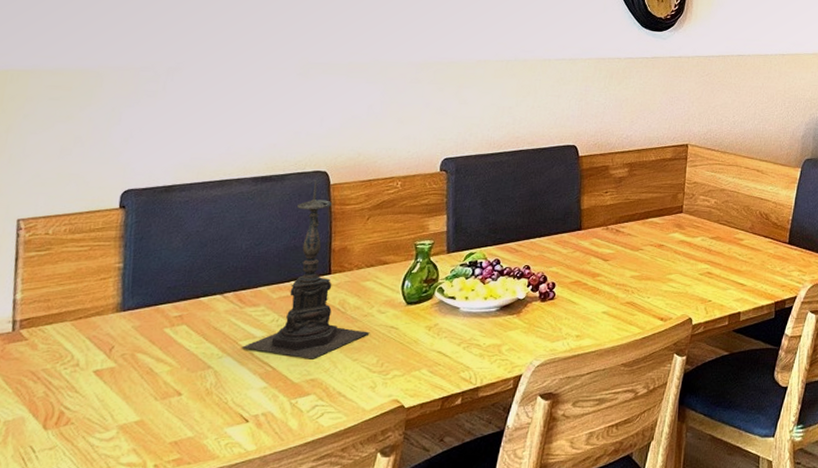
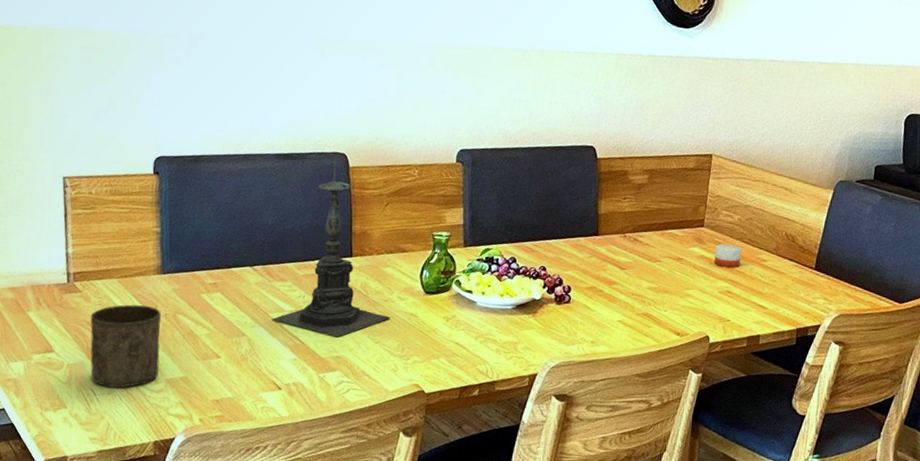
cup: none [31,348,118,442] -> present [90,304,161,388]
candle: none [693,227,719,249] -> present [714,244,742,268]

